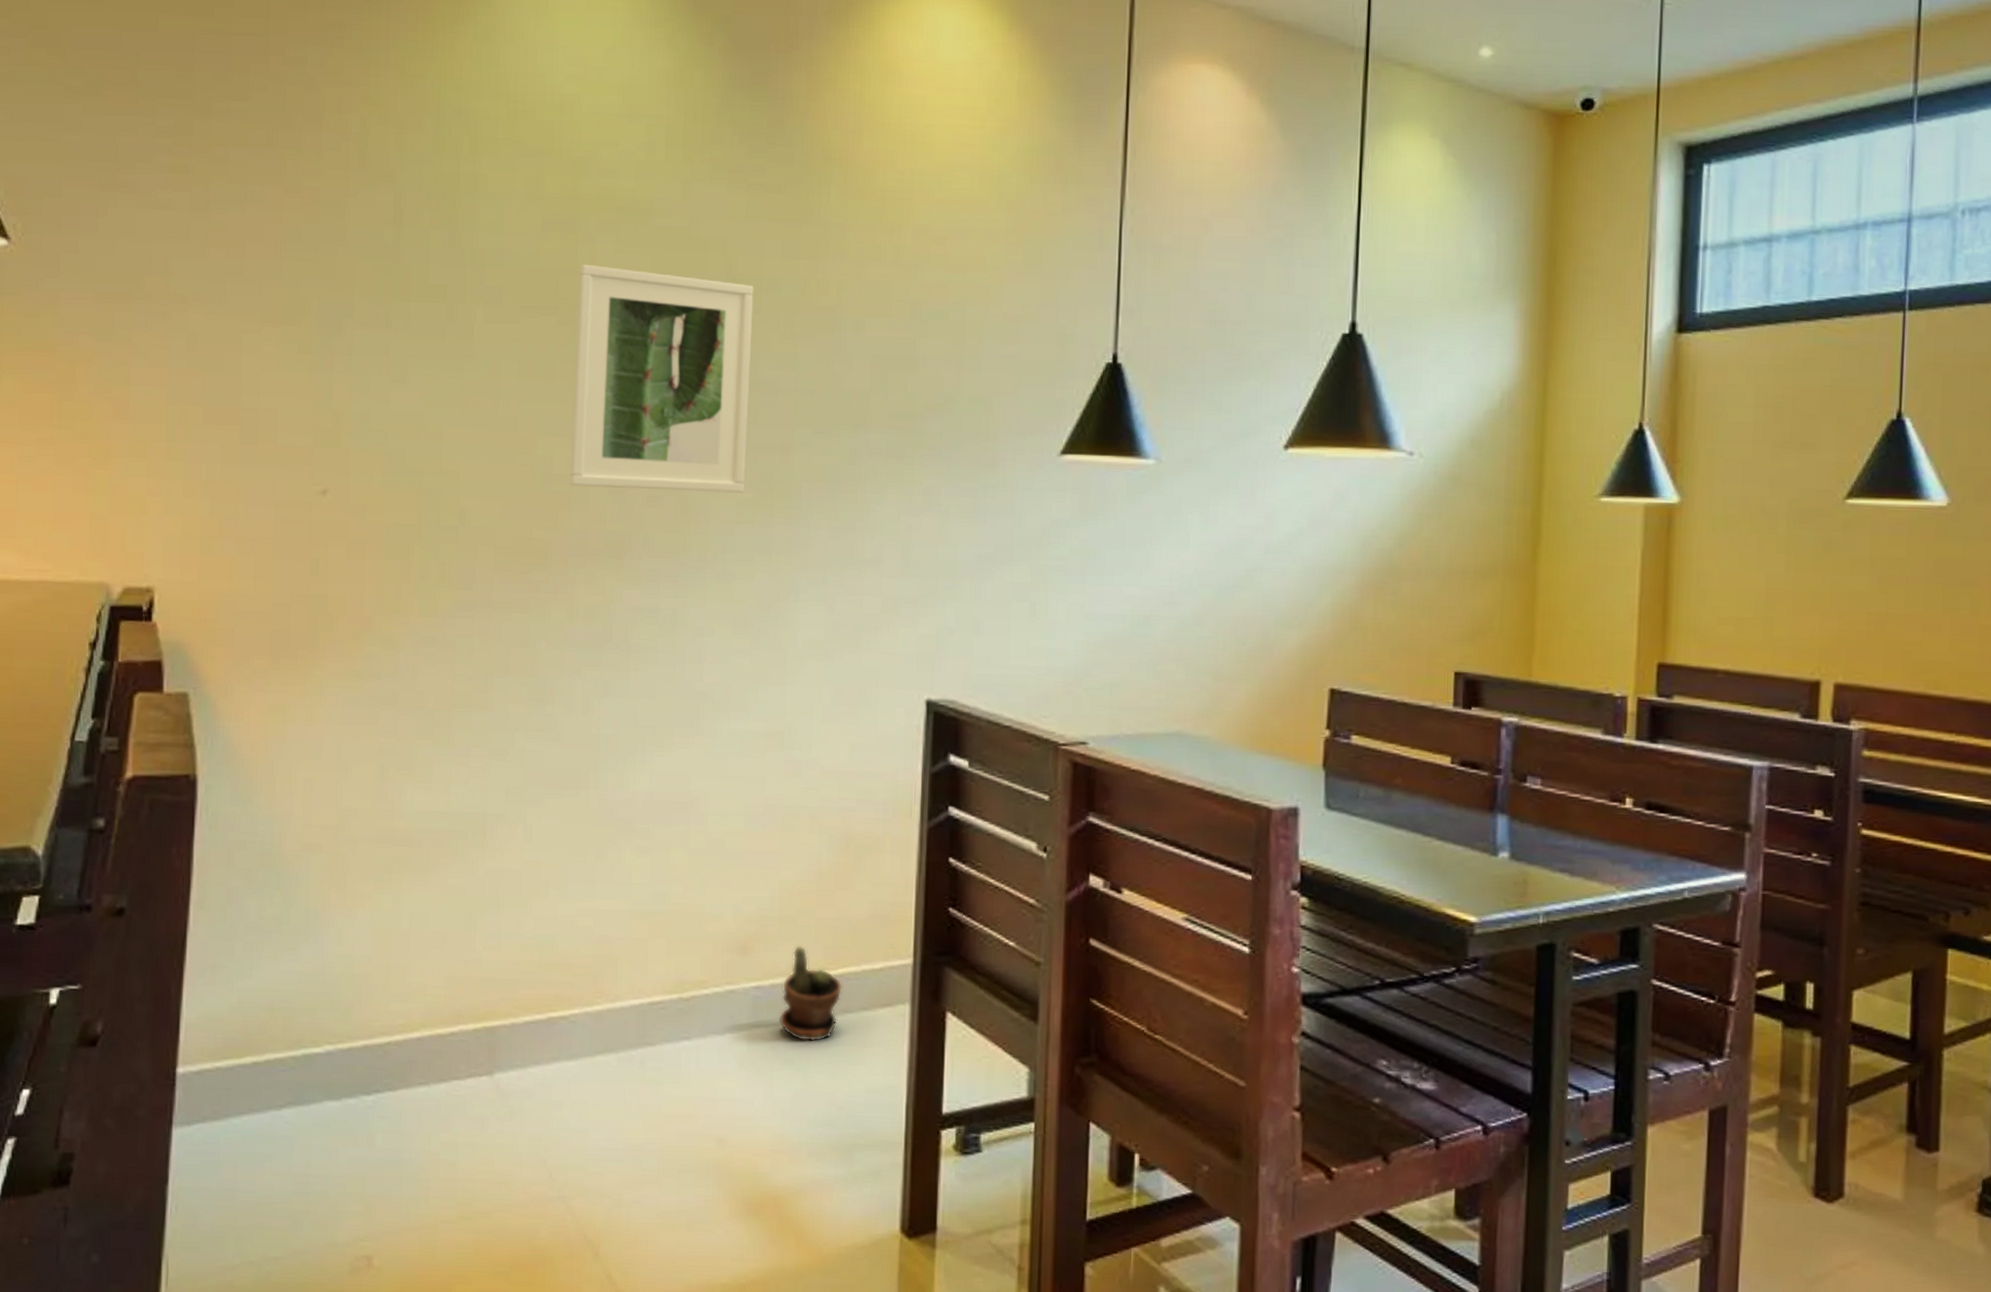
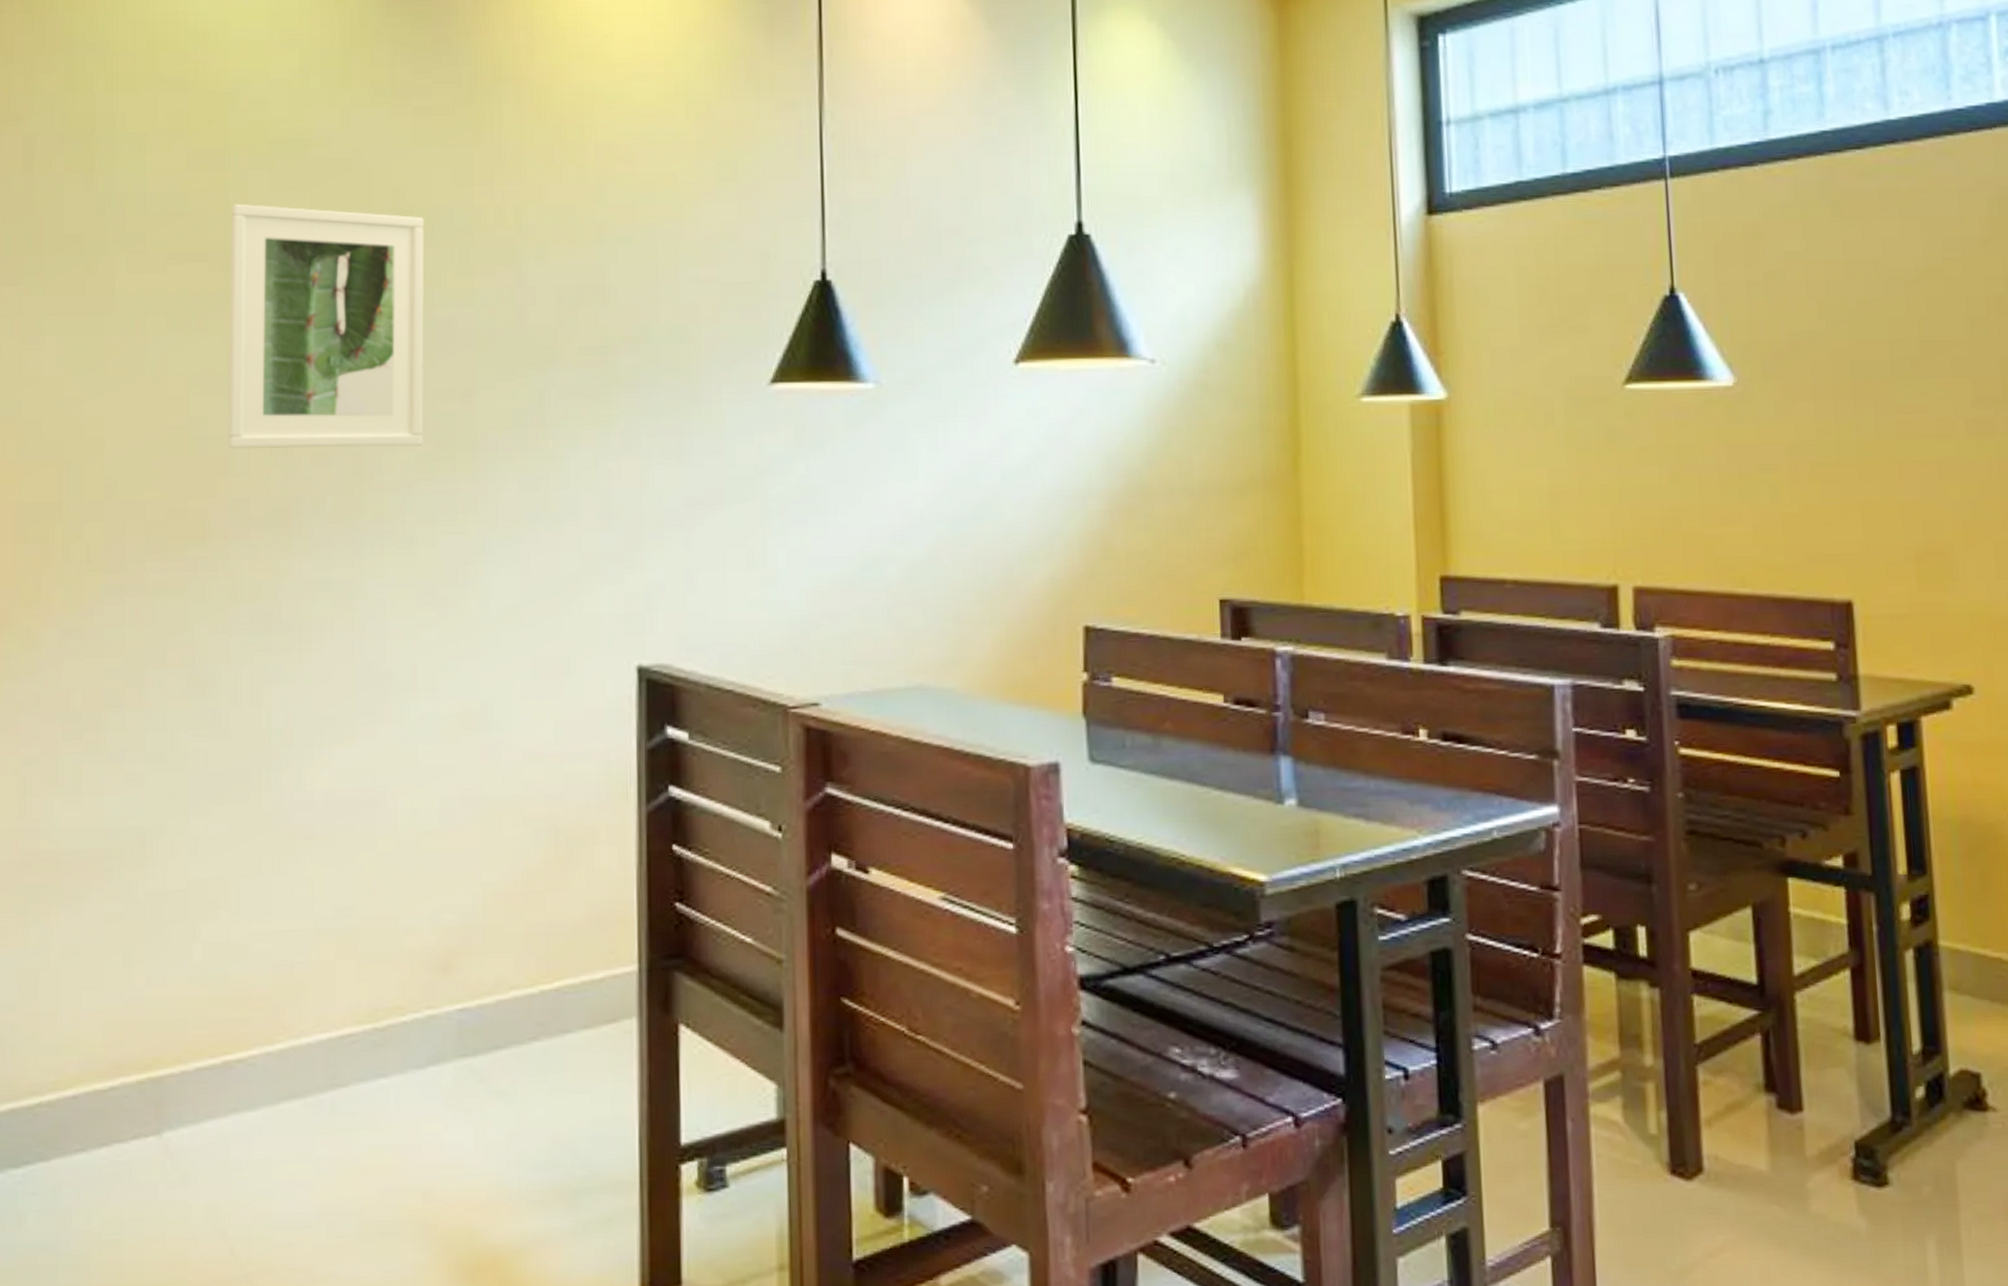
potted plant: present [778,945,843,1042] -> none [488,957,560,1070]

